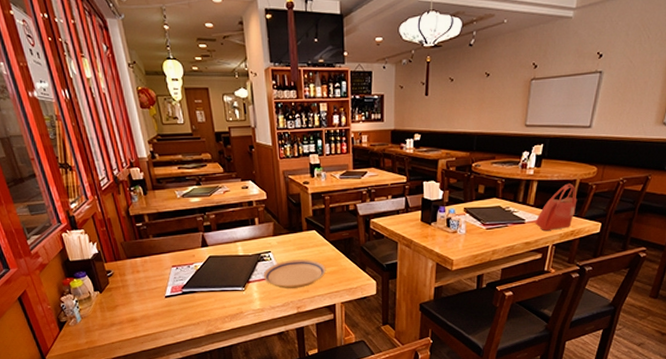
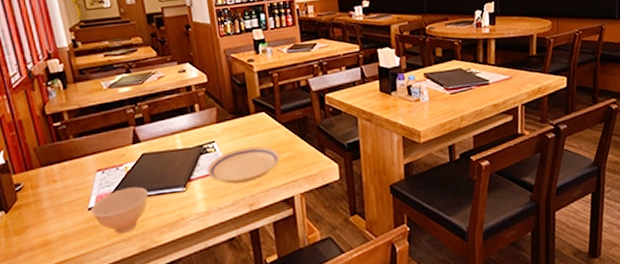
bowl: none [167,283,214,319] -> present [91,186,148,234]
handbag: present [535,183,577,230] -> none [499,39,539,90]

